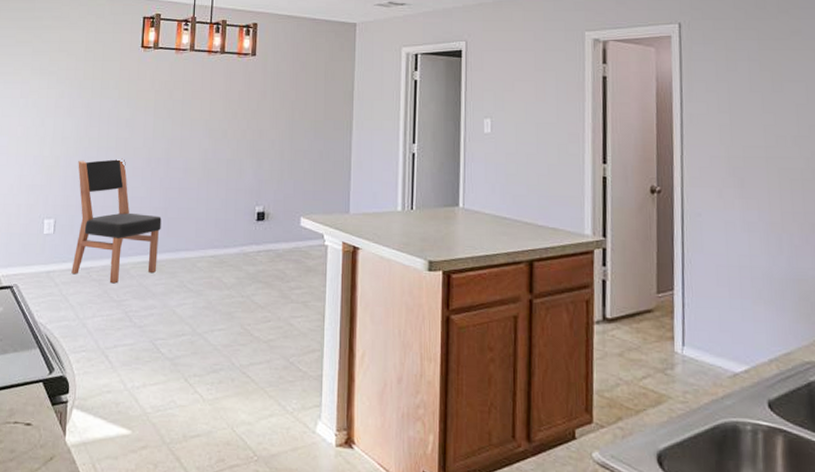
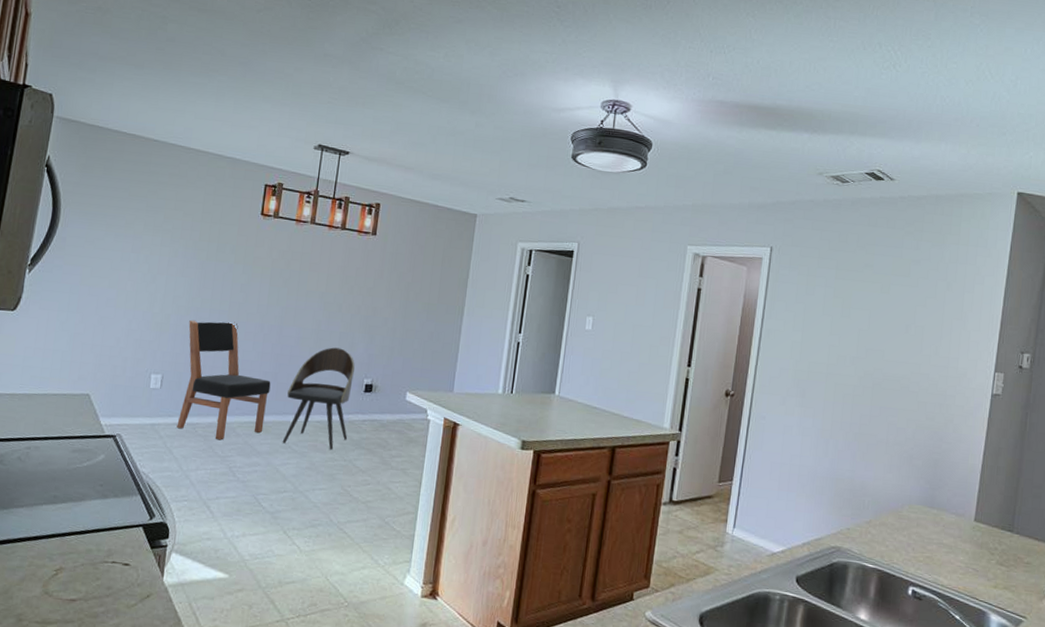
dining chair: none [177,176,245,286] -> present [282,347,355,450]

